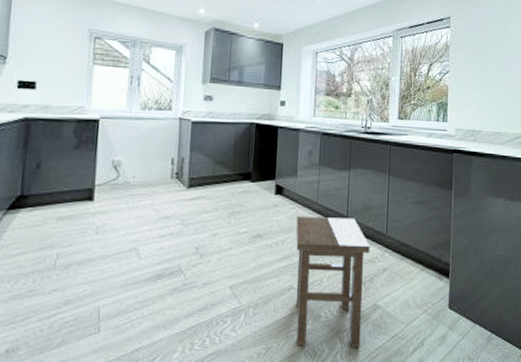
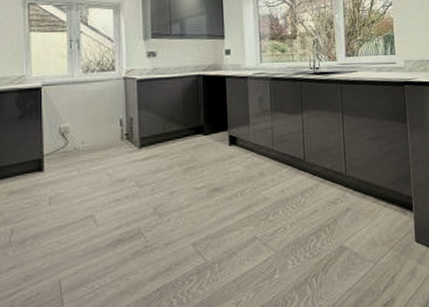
stool: present [295,215,370,348] -> none [253,161,331,297]

